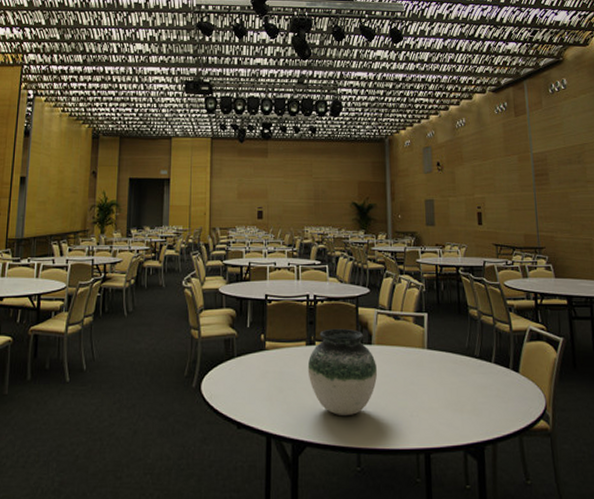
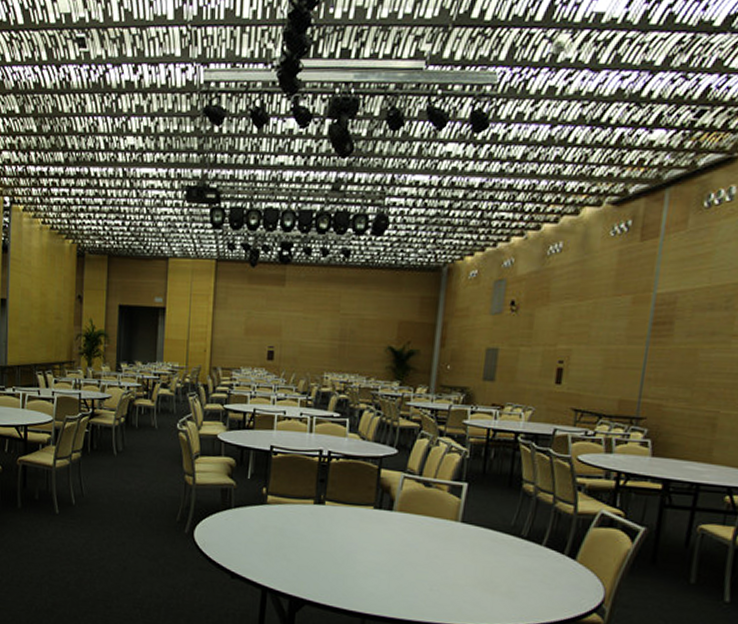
vase: present [307,328,378,416] -> none [313,489,396,581]

